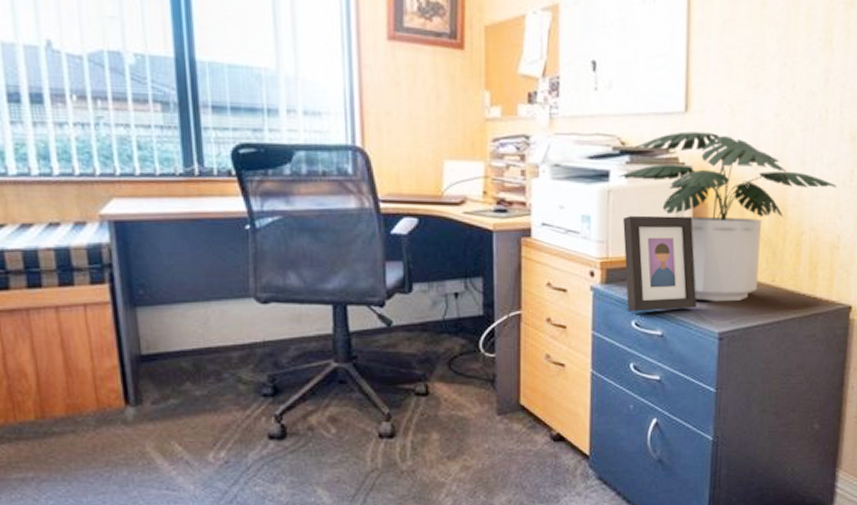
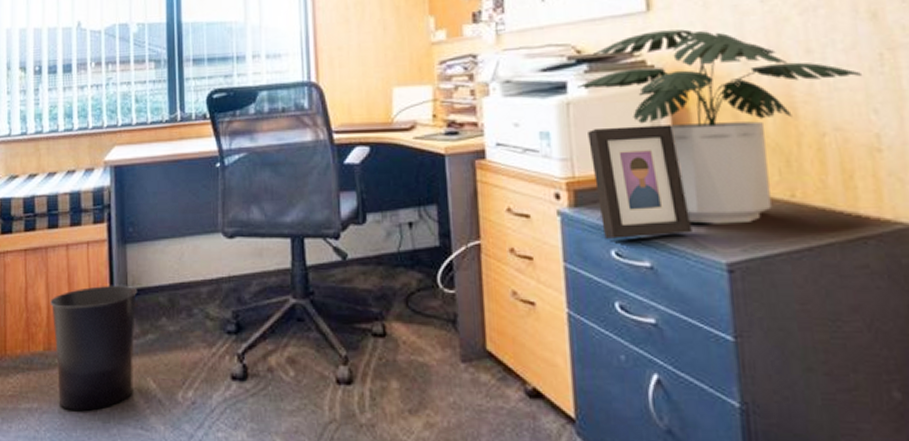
waste bin: none [39,350,155,477] -> present [50,285,138,411]

